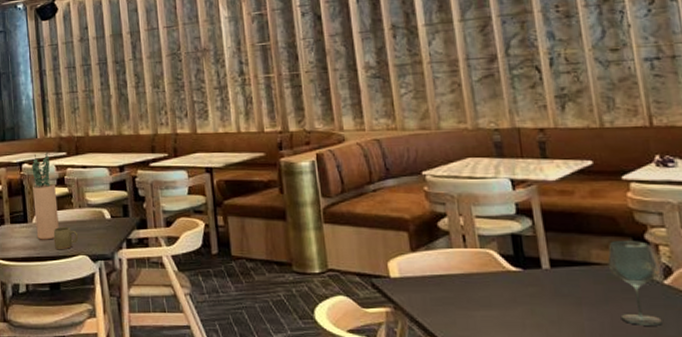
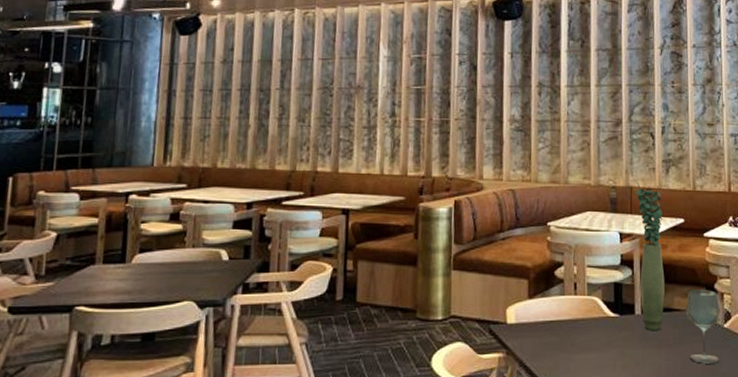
vase: present [32,150,59,240] -> none [135,181,167,283]
mug: present [53,226,79,250] -> none [155,267,187,295]
vase: none [525,123,580,288] -> present [636,183,665,331]

